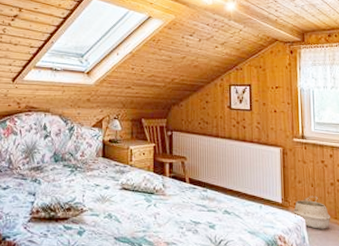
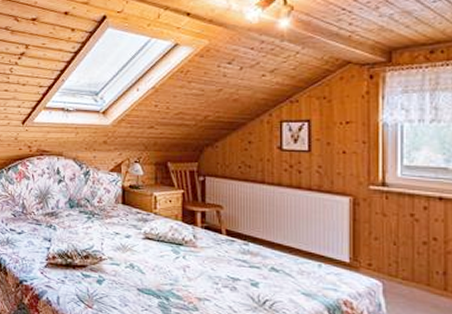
woven basket: present [292,195,331,229] -> none [364,256,421,297]

